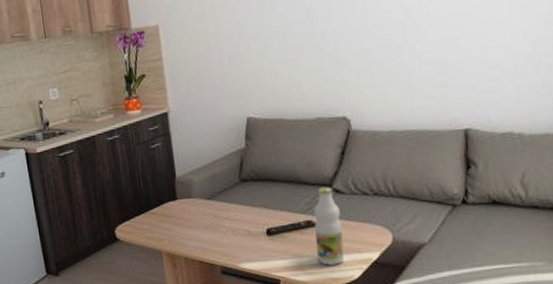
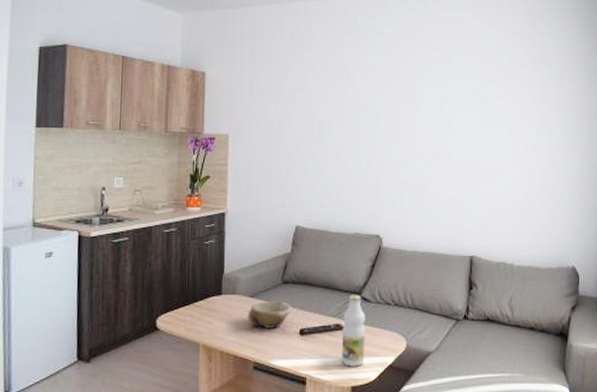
bowl: none [207,201,255,231] -> present [247,301,292,329]

